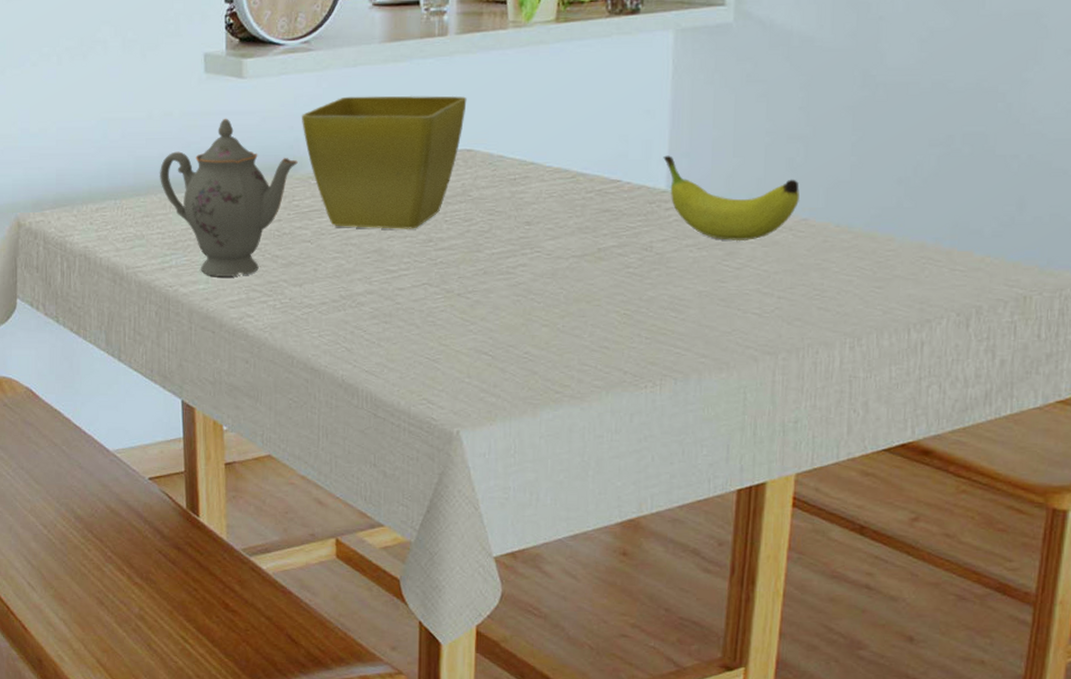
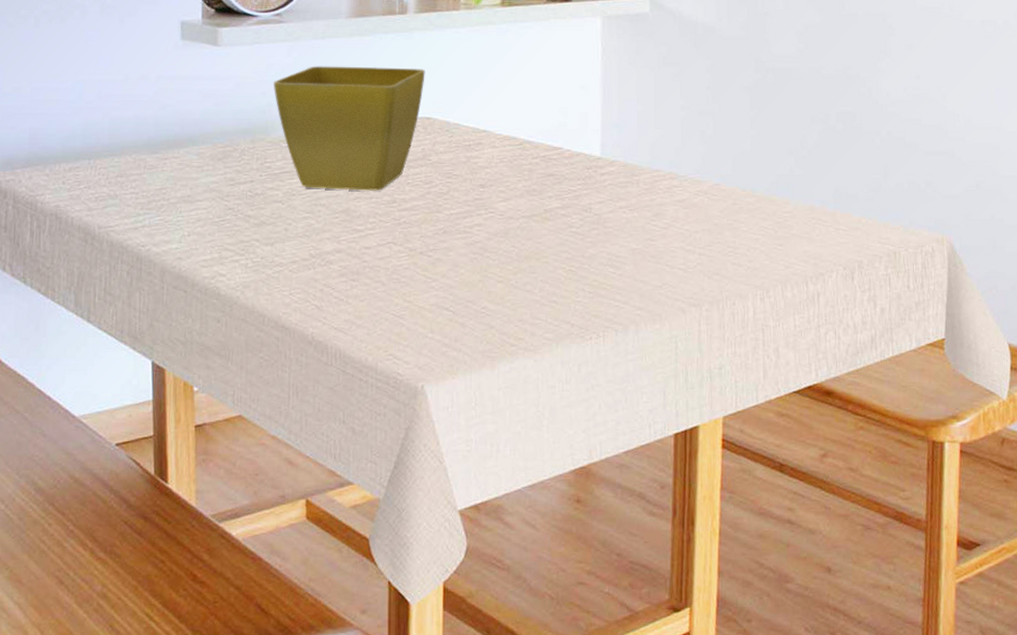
teapot: present [159,118,298,277] -> none [134,83,270,237]
fruit: present [663,155,799,242] -> none [597,126,711,204]

